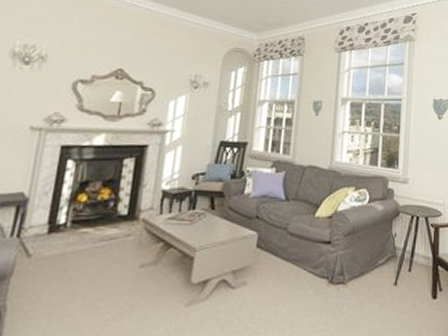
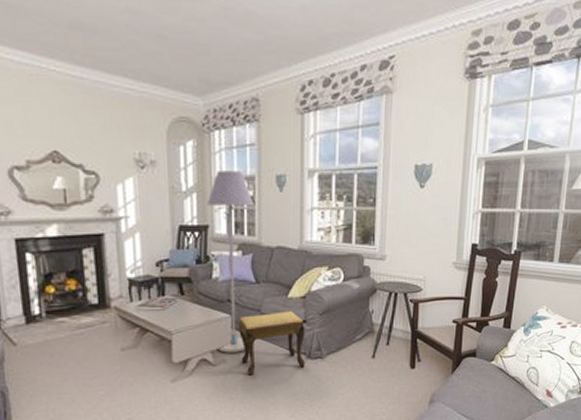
floor lamp: none [239,94,292,274] -> present [206,171,254,353]
footstool: none [262,231,330,301] -> present [239,311,305,376]

